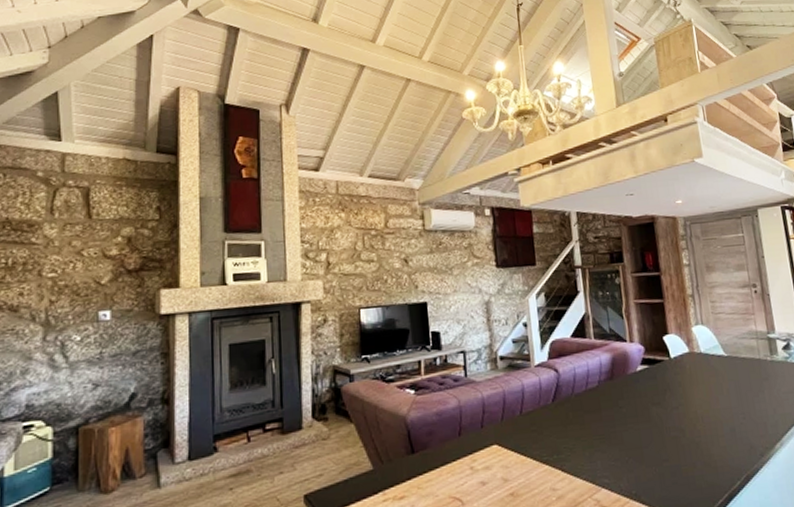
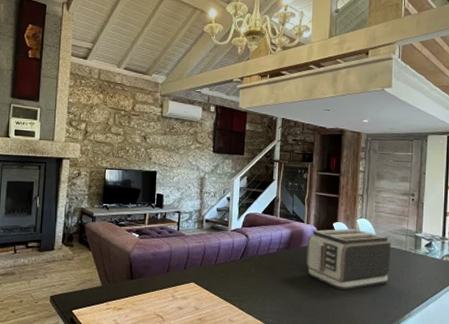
toaster: none [634,339,746,425] -> present [306,228,391,291]

